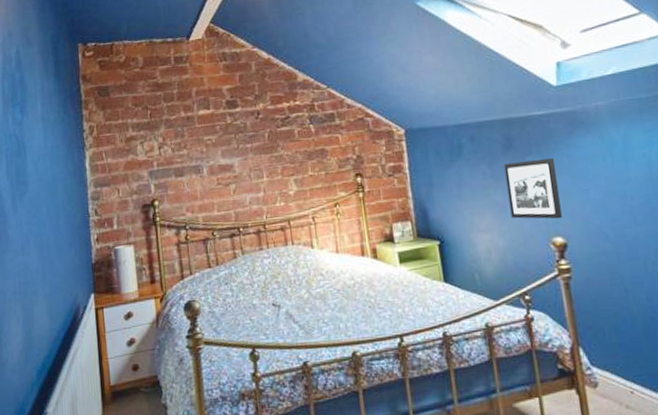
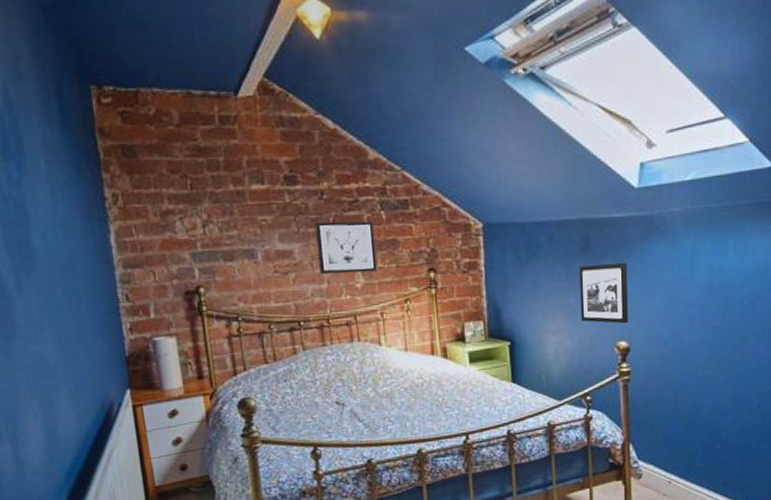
wall art: none [252,134,308,184] -> present [315,221,377,275]

